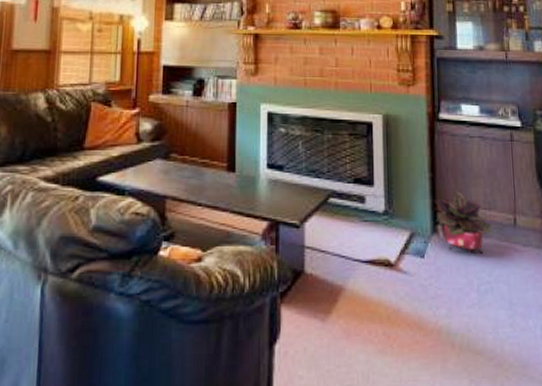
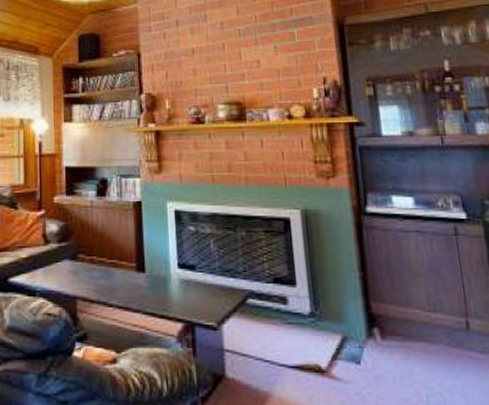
potted plant: present [435,190,492,255] -> none [368,290,440,362]

